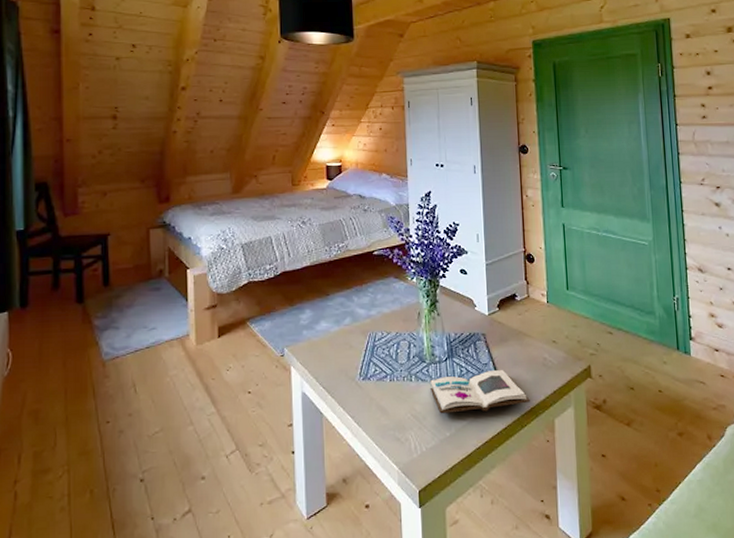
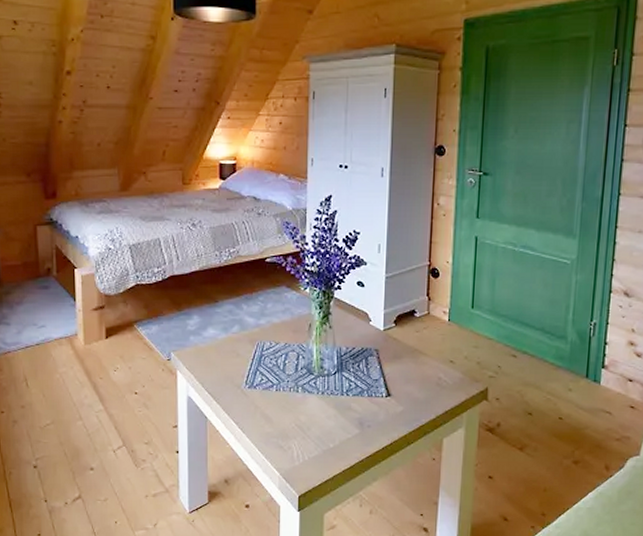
book: present [430,370,530,414] -> none [317,387,419,426]

